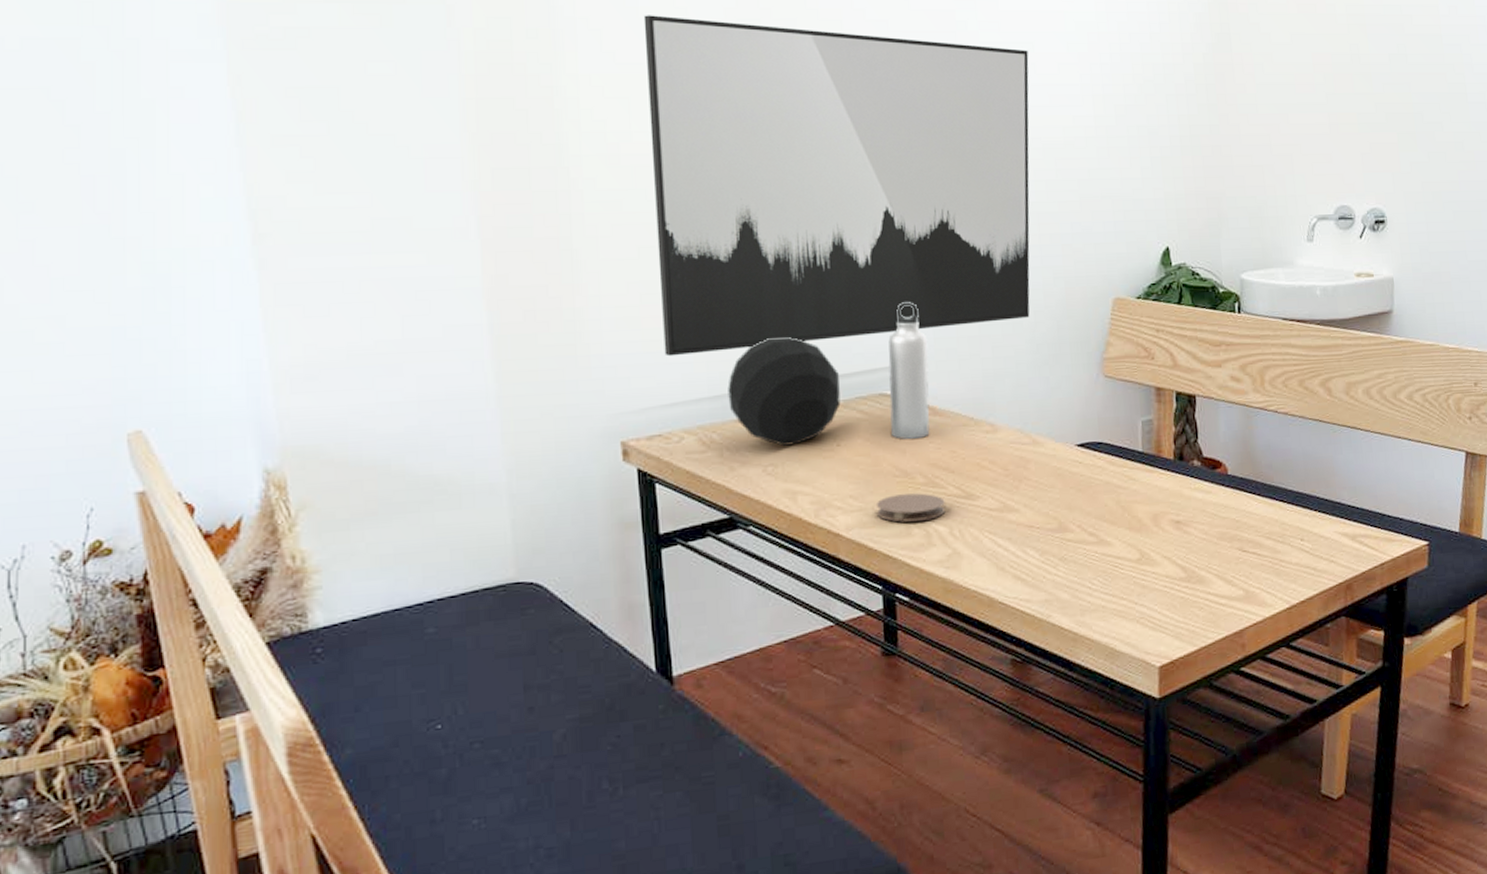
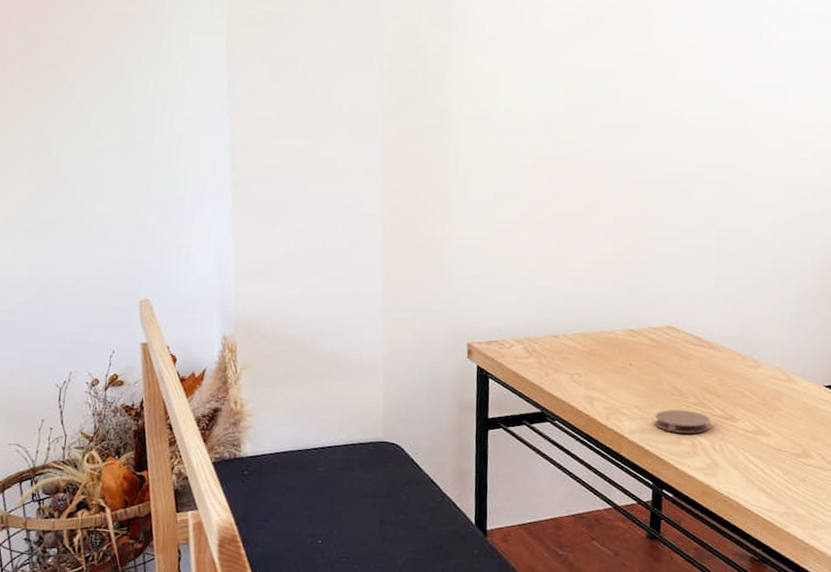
wall art: present [643,15,1030,357] -> none [506,10,820,281]
decorative orb: present [728,336,841,446] -> none [550,272,637,360]
water bottle: present [888,302,930,440] -> none [673,253,711,367]

